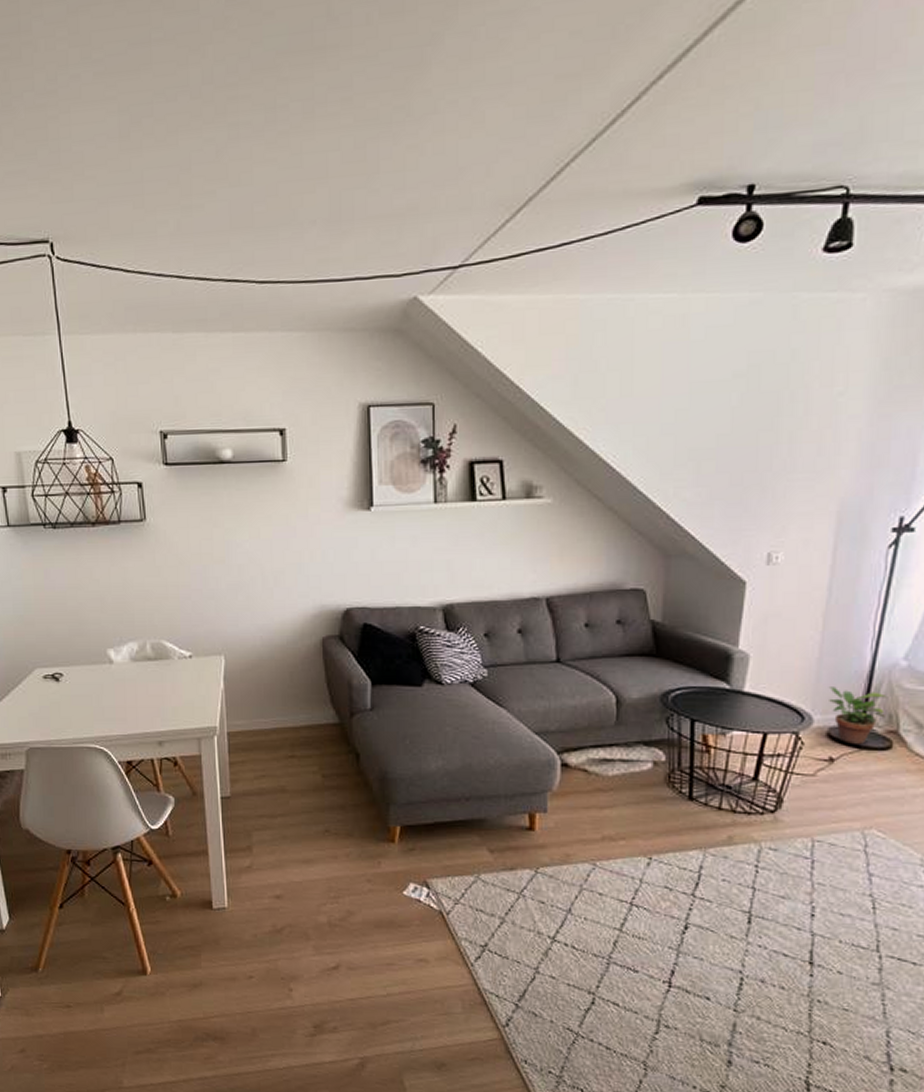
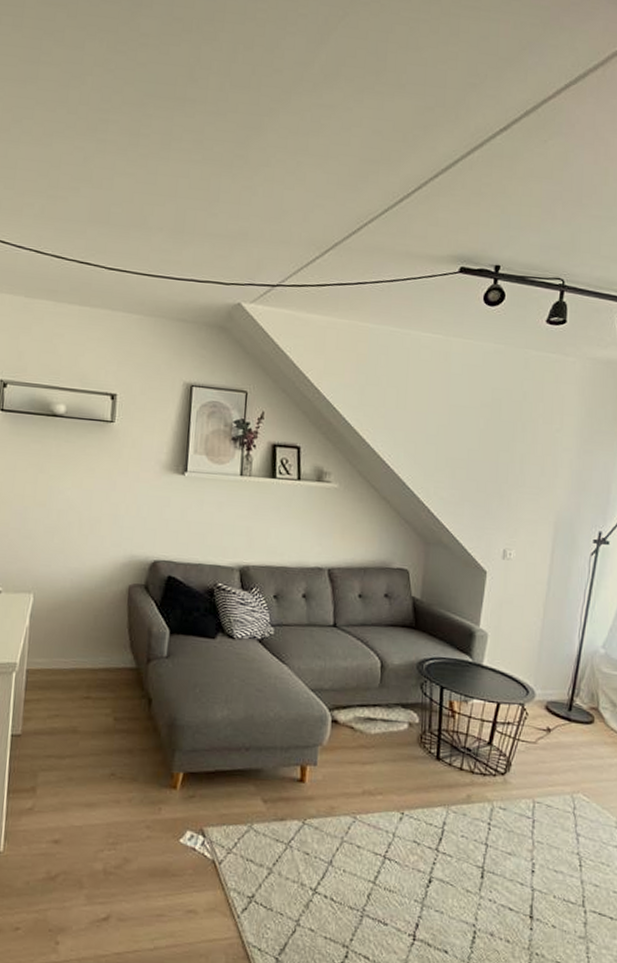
potted plant: present [829,687,887,744] -> none [547,666,590,717]

